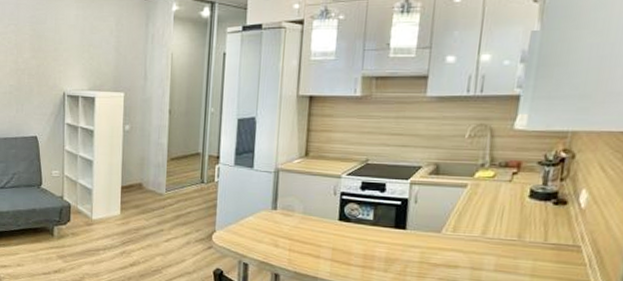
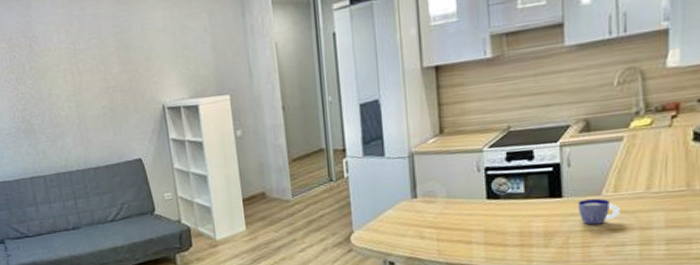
cup: none [418,234,456,259] -> present [577,198,620,225]

